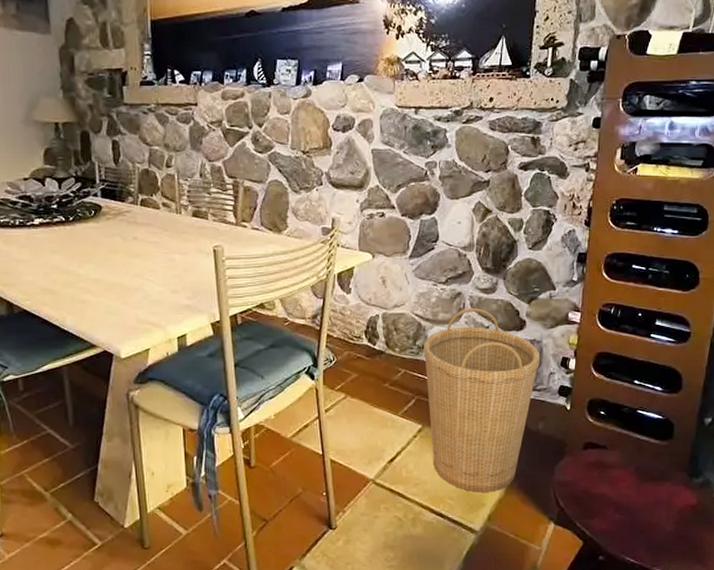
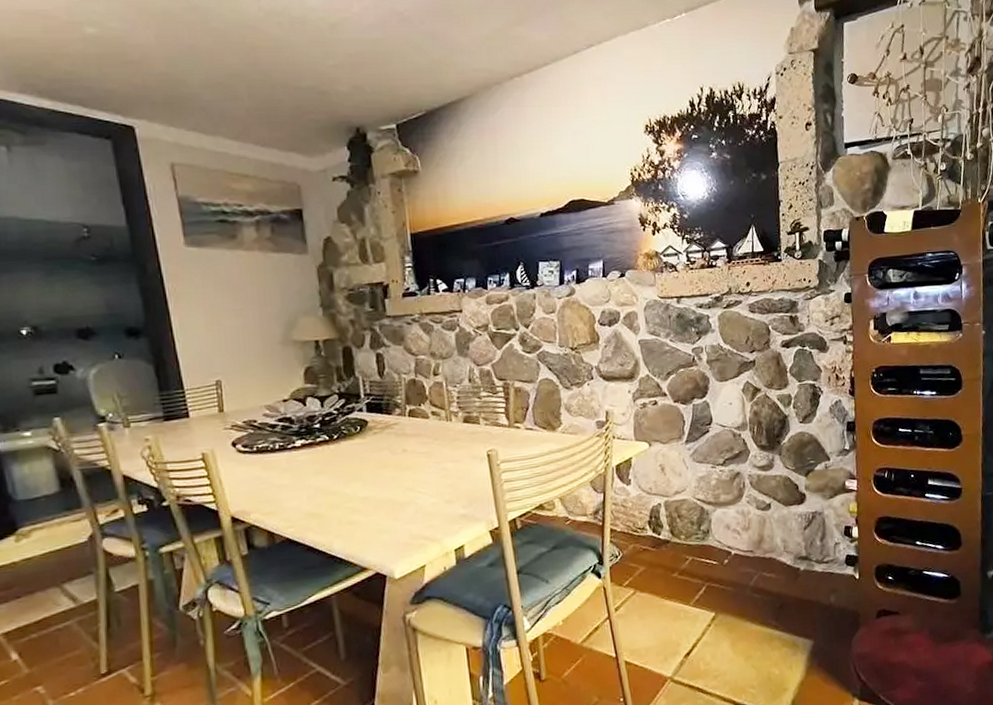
basket: present [423,308,540,493] -> none [708,486,824,677]

